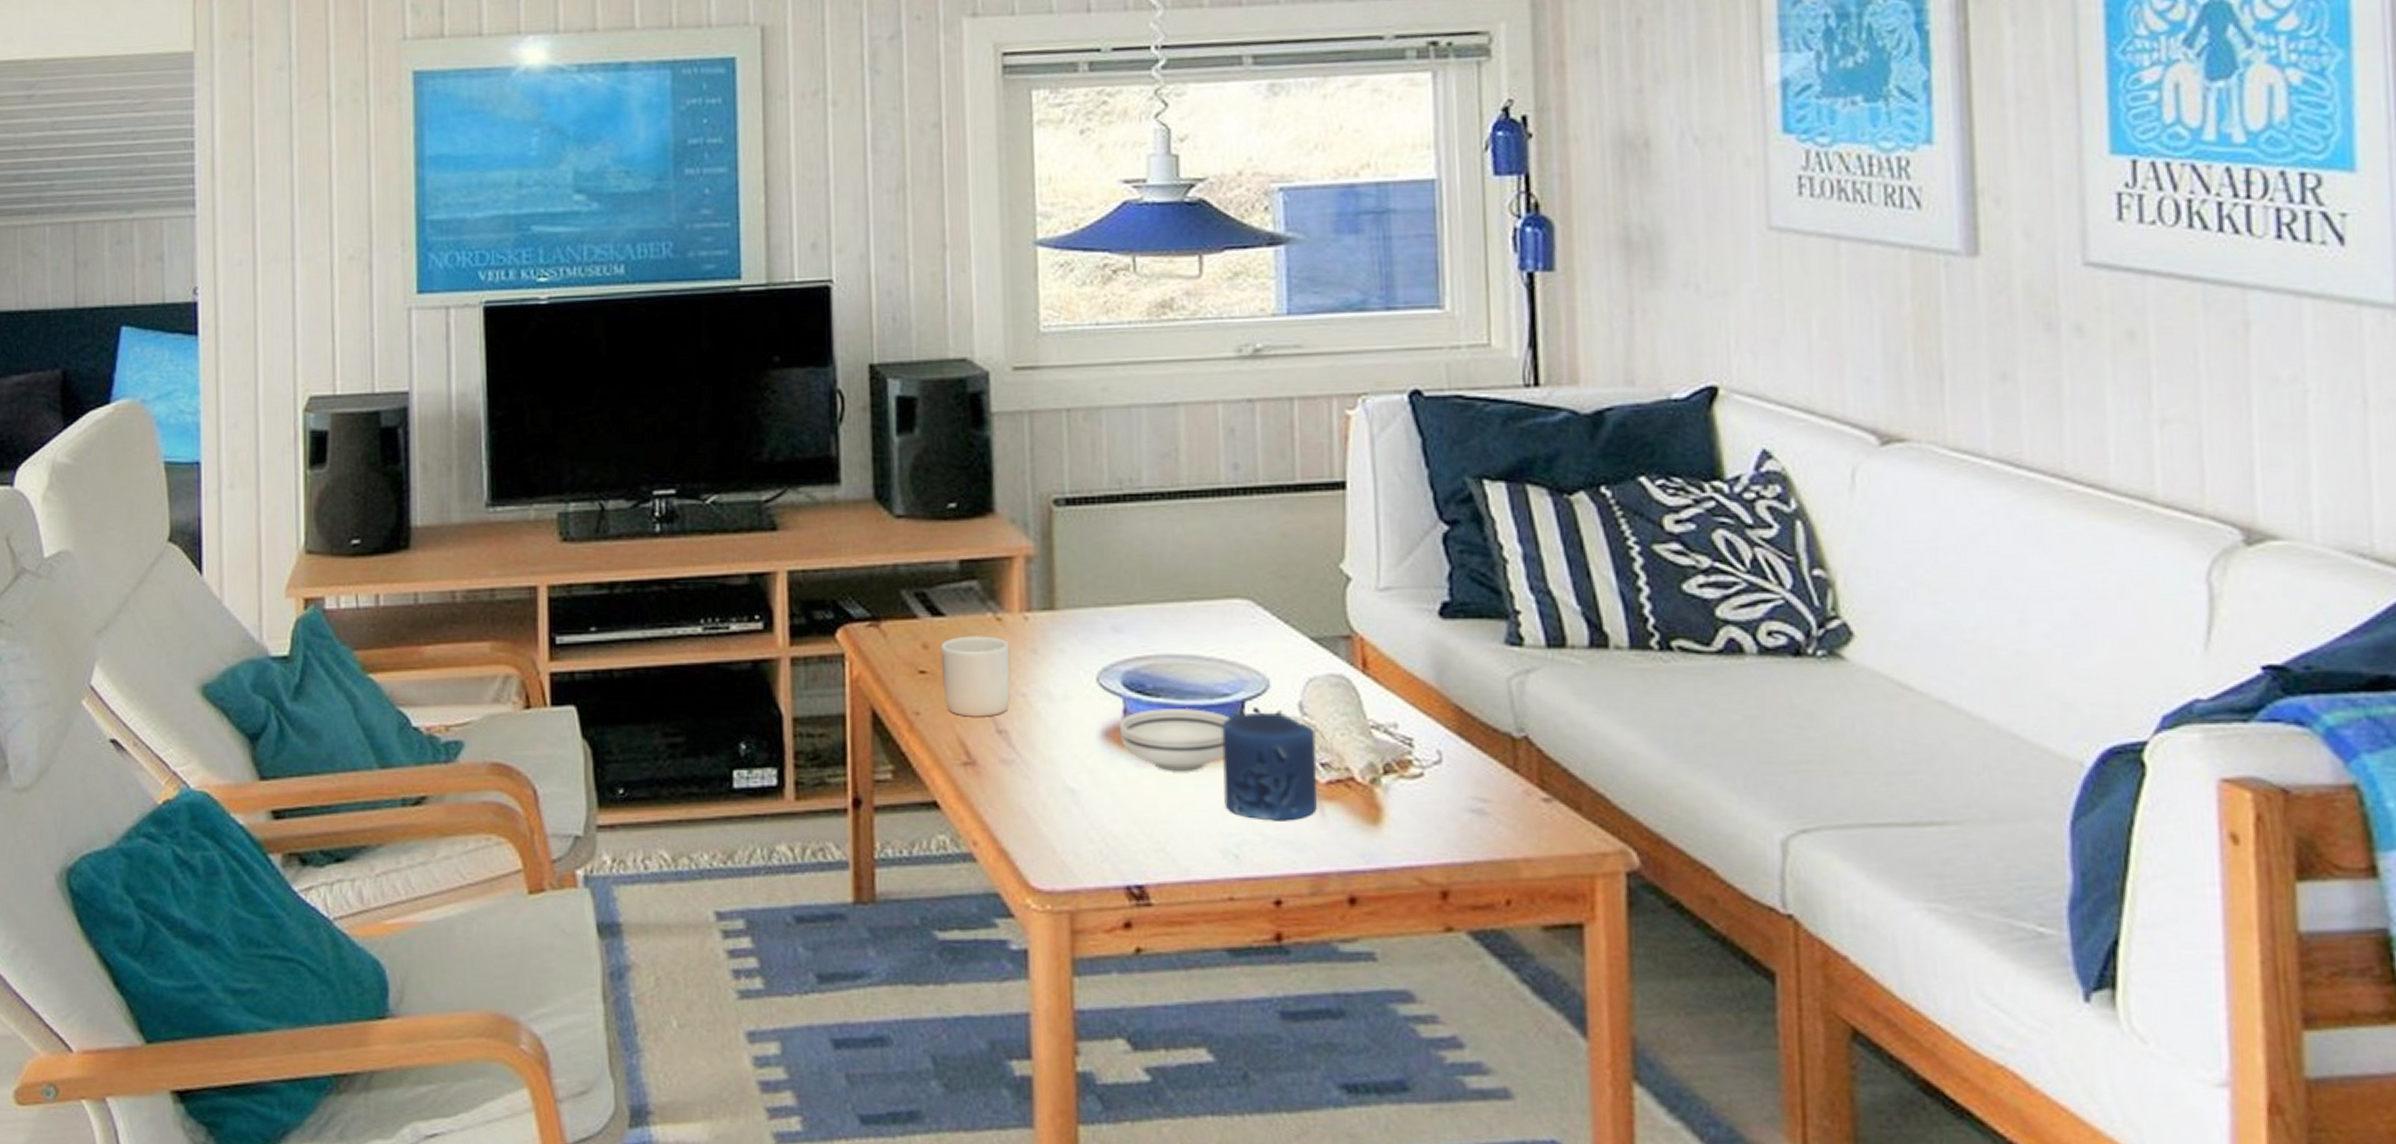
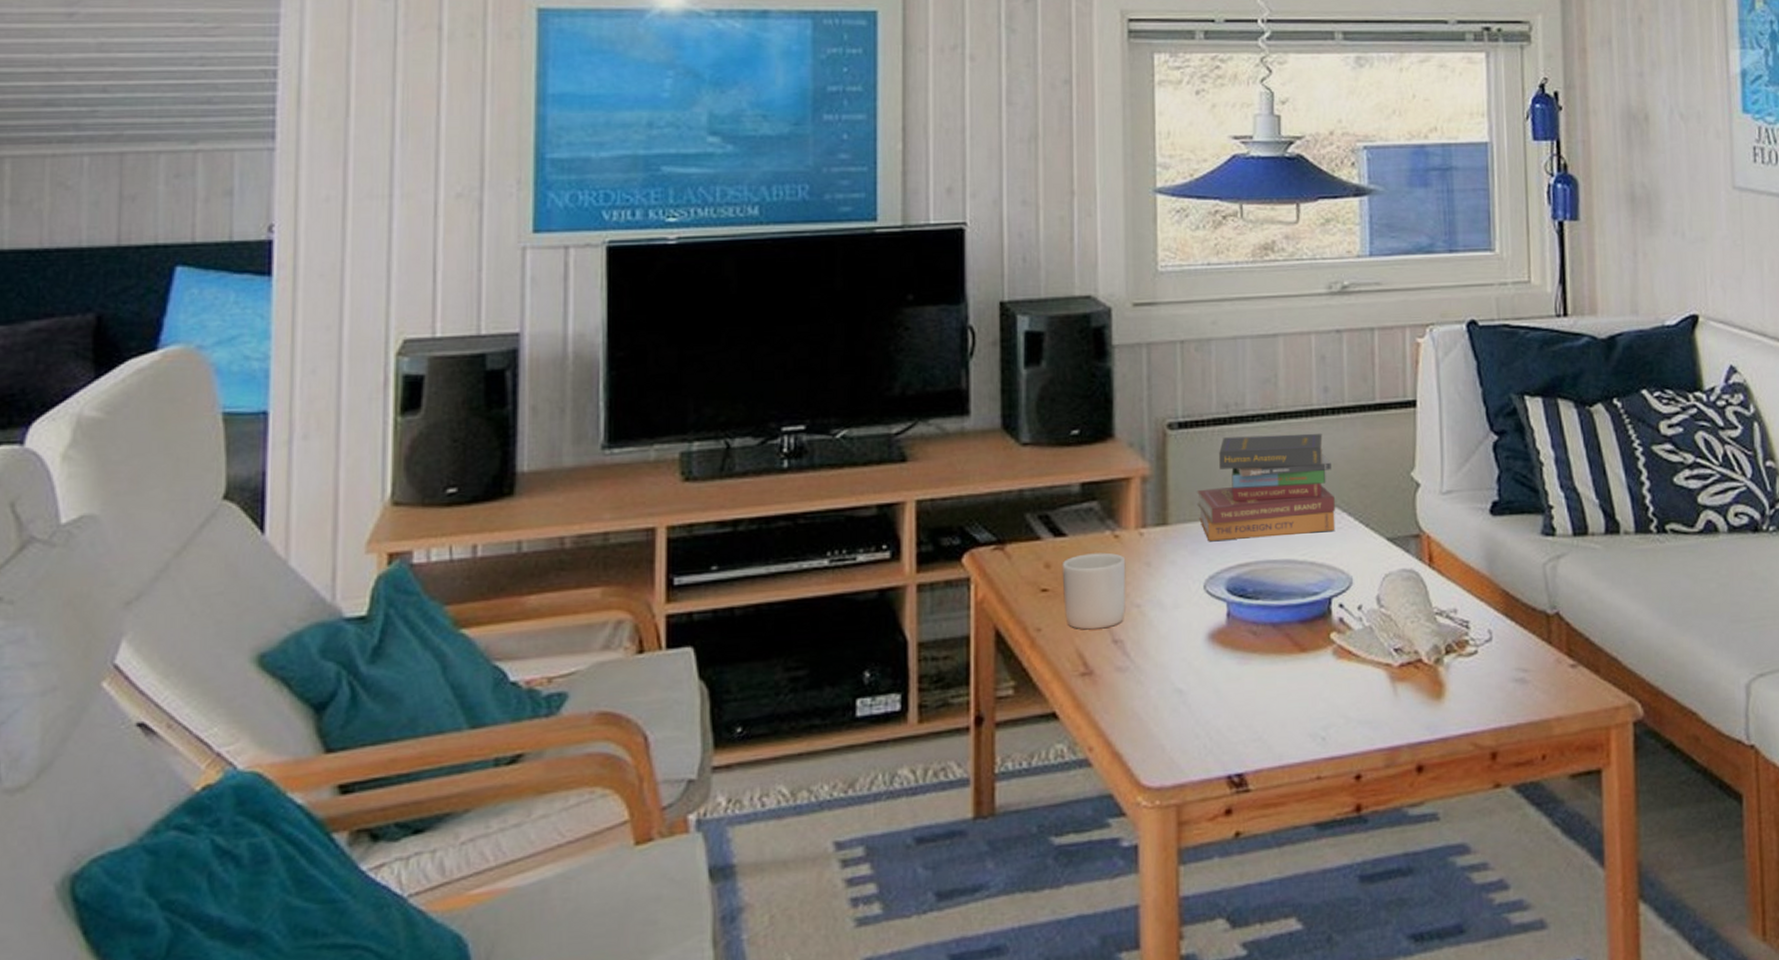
books: none [1086,515,1249,629] -> present [1196,433,1335,541]
bowl: present [1119,707,1231,771] -> none [1223,607,1320,666]
candle: present [1222,712,1318,821] -> none [1312,606,1392,704]

